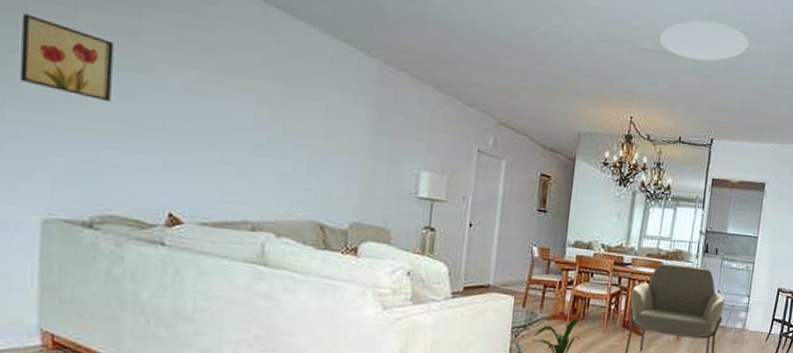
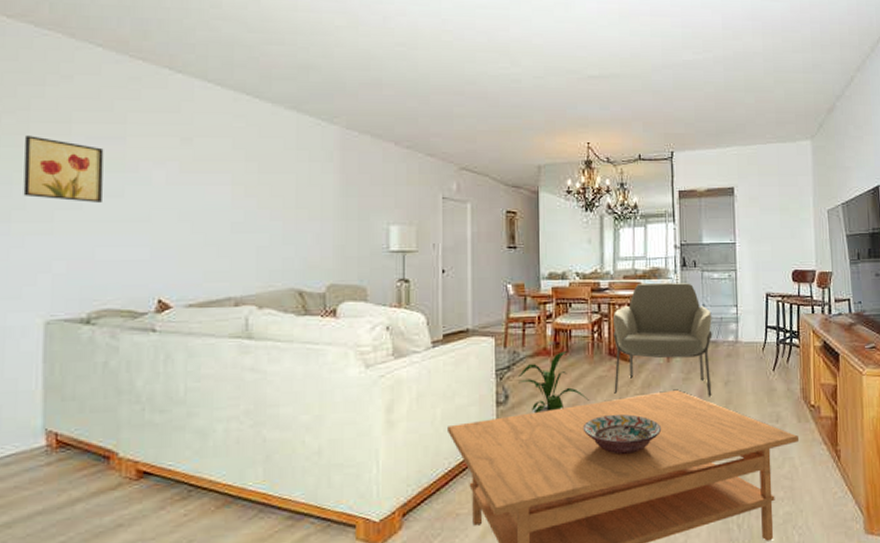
ceiling light: present [659,20,750,62] -> none [605,39,695,79]

